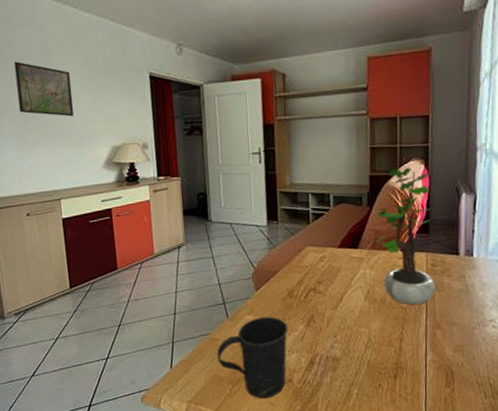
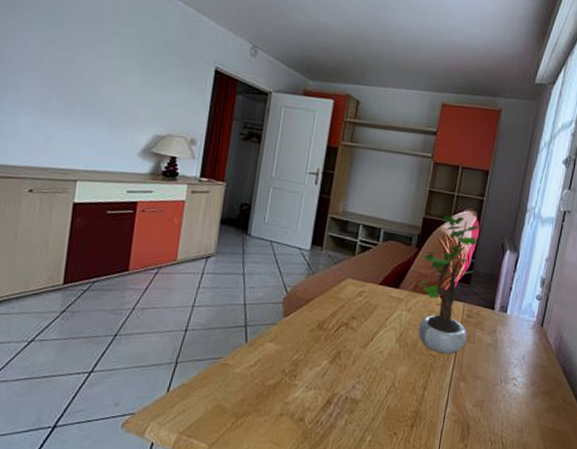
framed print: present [14,61,74,117] -> none [49,18,123,93]
mug: present [217,316,288,399] -> none [224,346,311,437]

